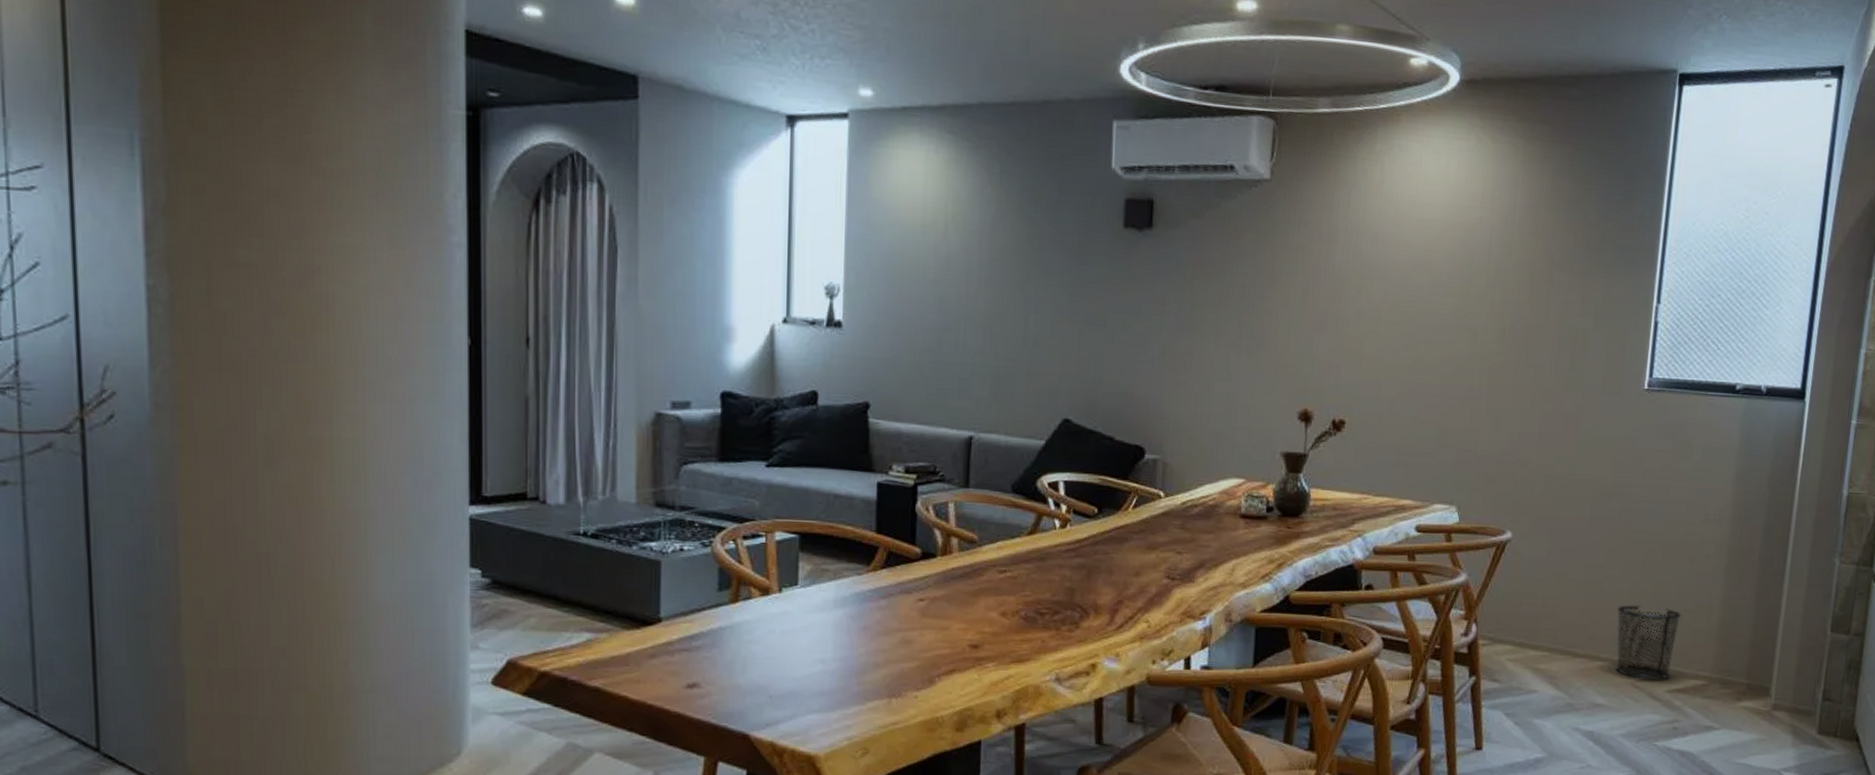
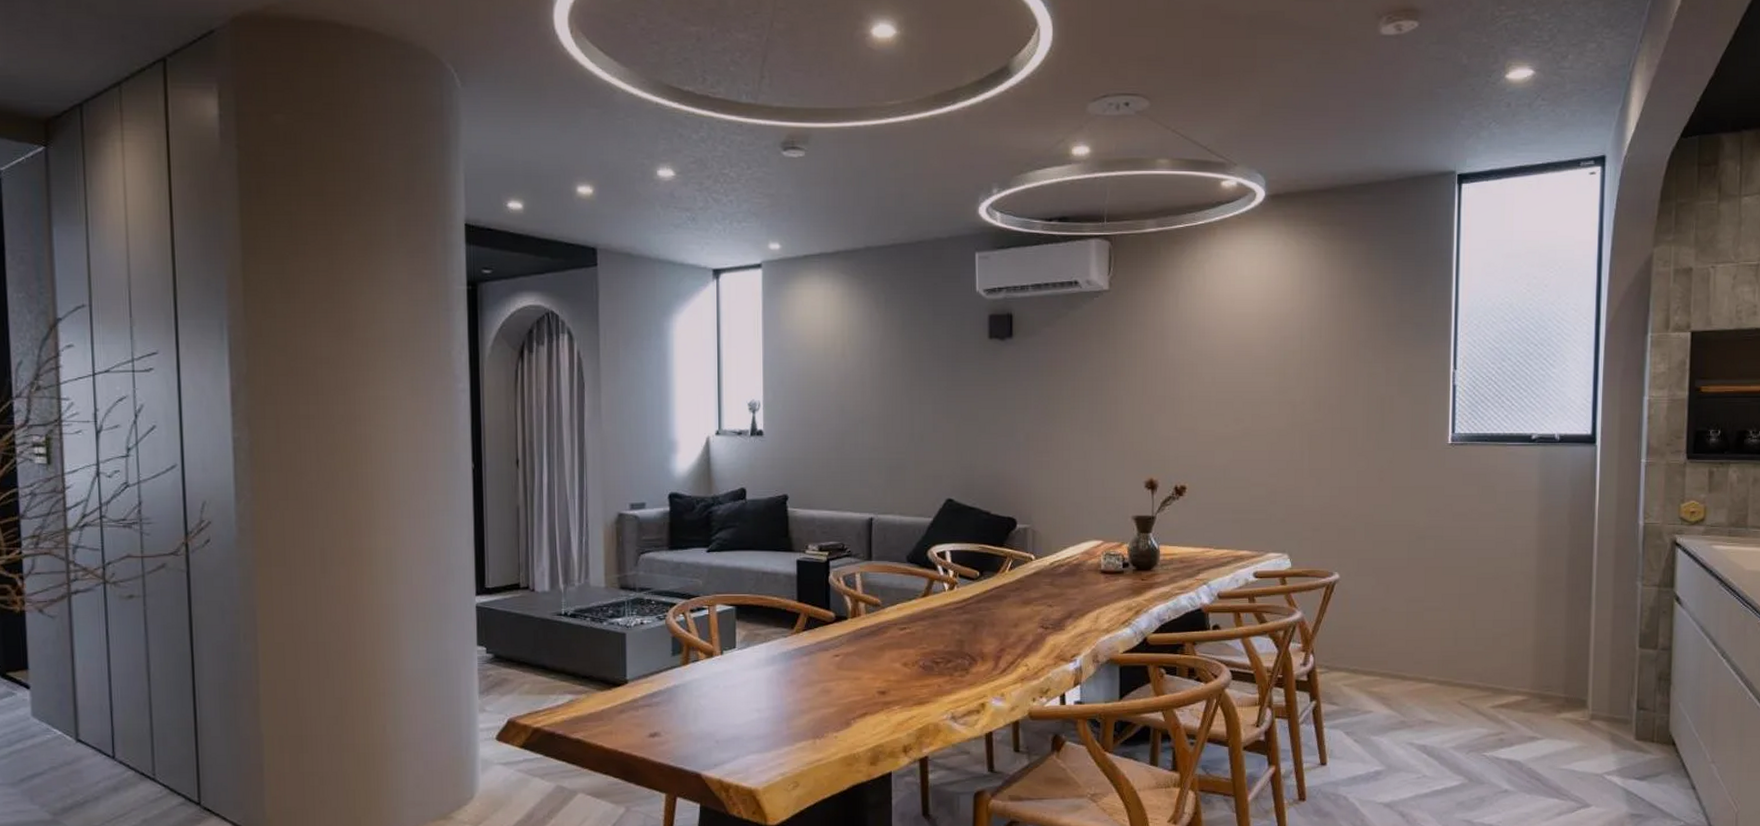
waste bin: present [1616,605,1682,680] -> none [1439,632,1499,698]

